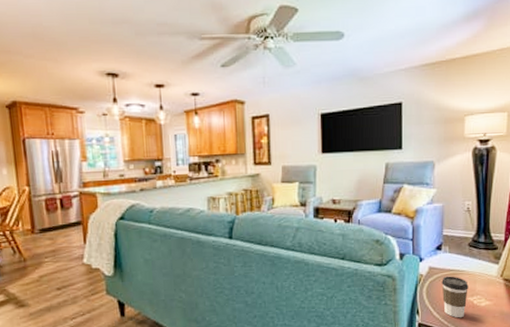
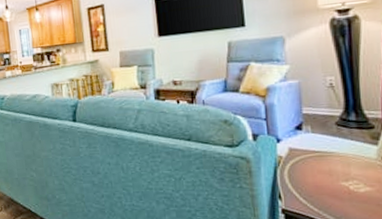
coffee cup: present [441,276,469,318] -> none [306,158,341,205]

